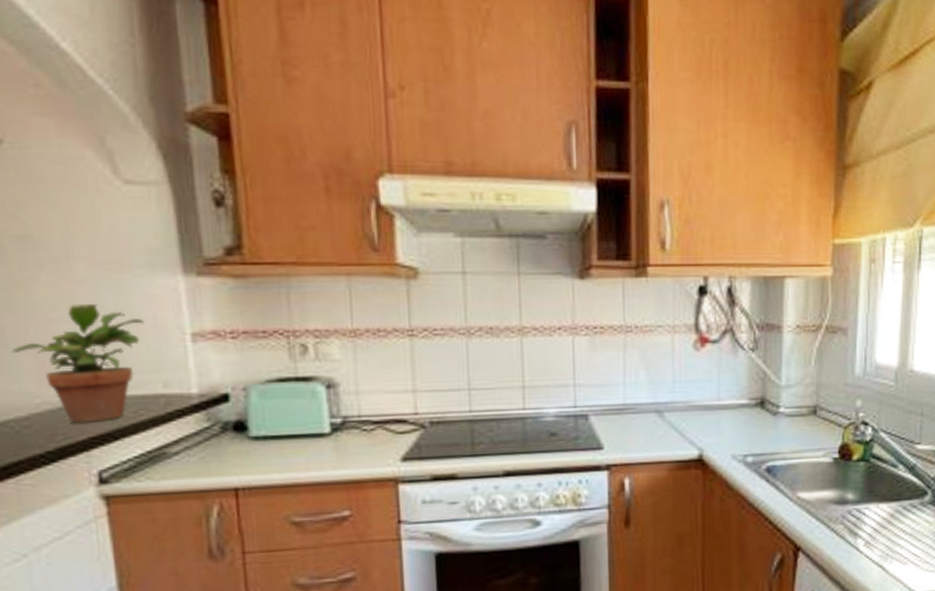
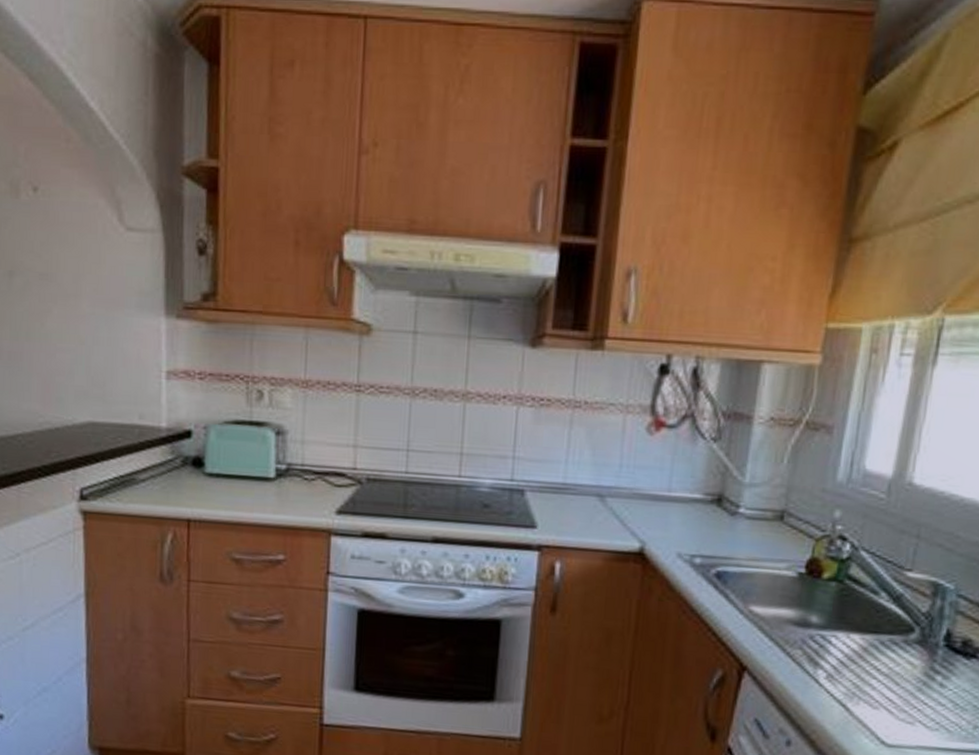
potted plant: present [12,303,145,424] -> none [26,336,130,445]

